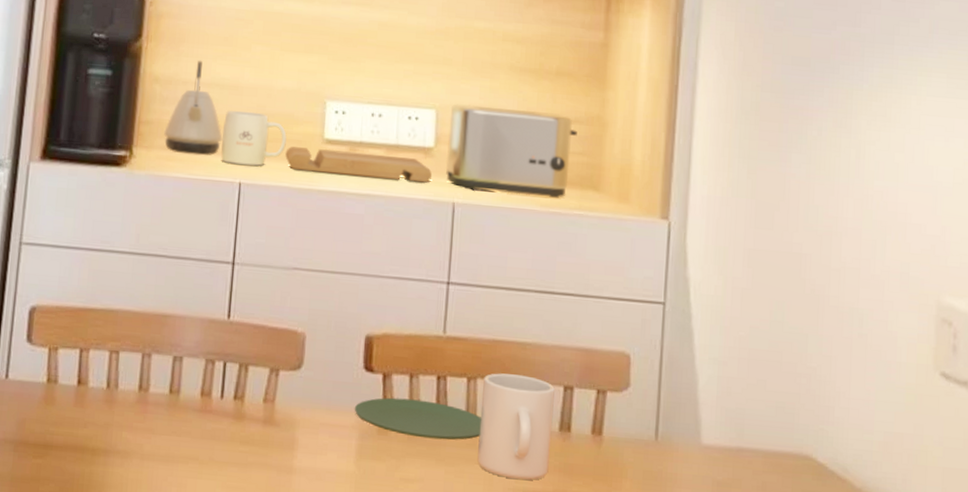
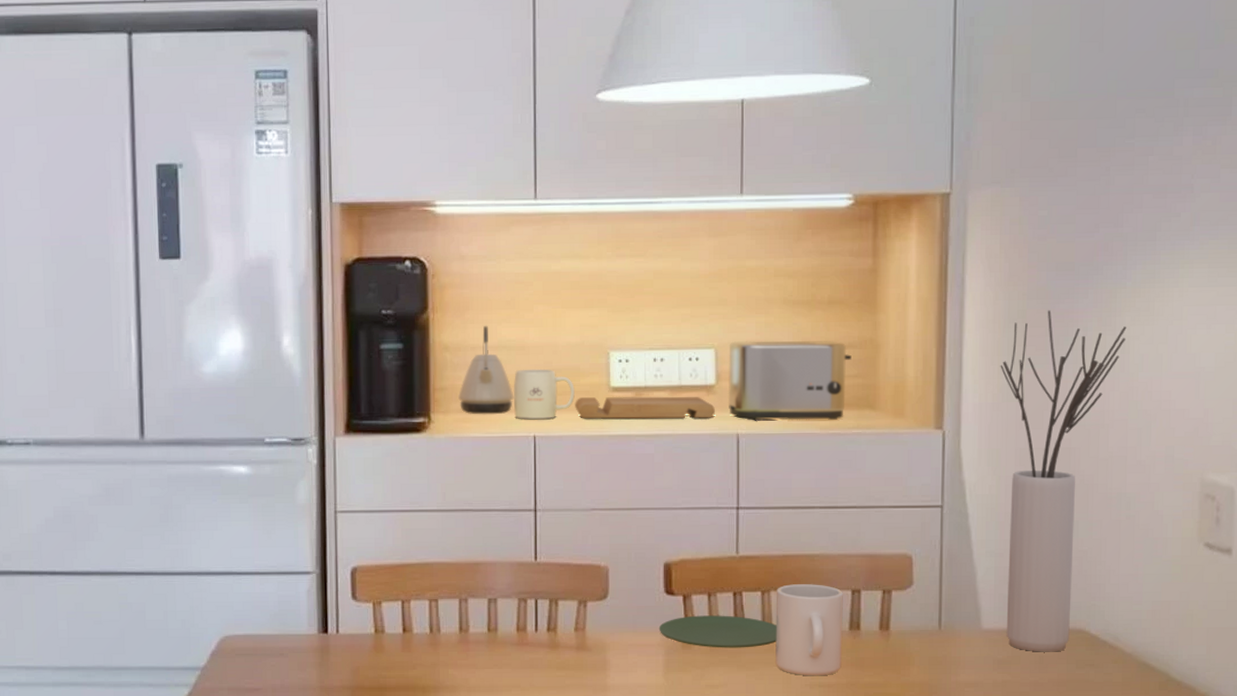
vase: none [727,105,863,479] -> present [1000,310,1127,652]

